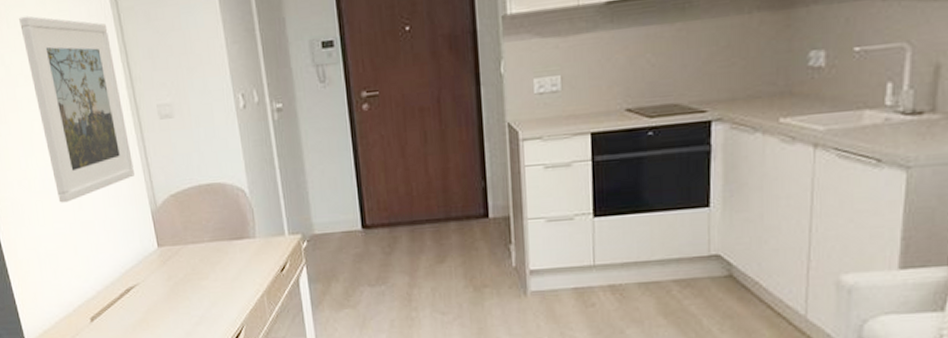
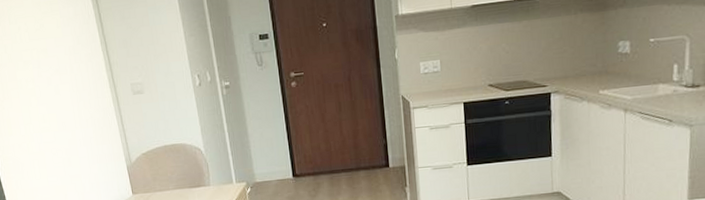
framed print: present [19,15,134,203] -> none [19,14,113,161]

